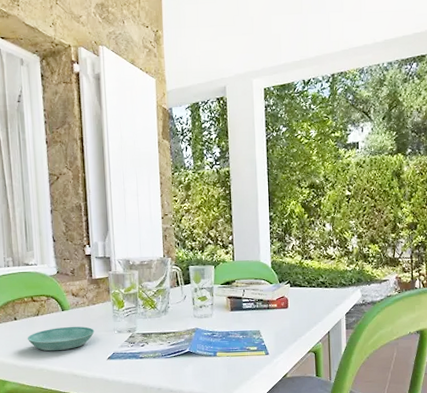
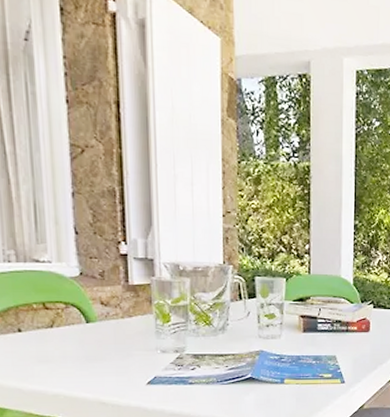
saucer: present [27,326,95,351] -> none [36,342,131,373]

